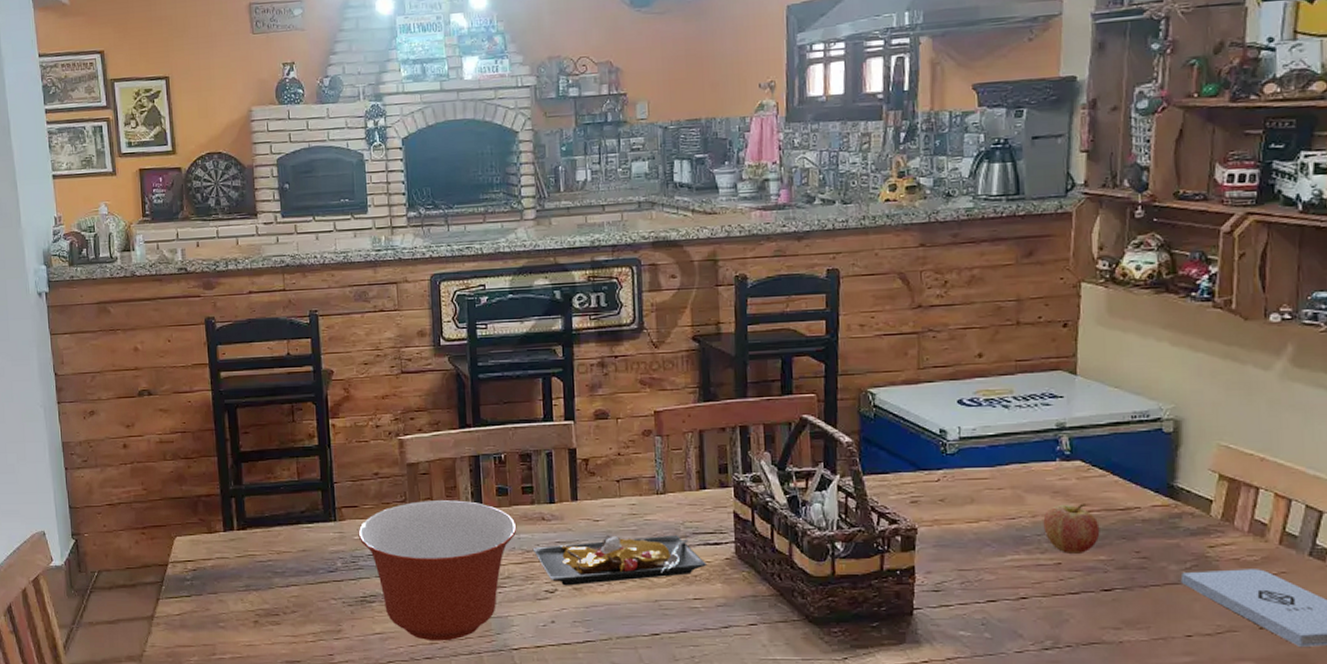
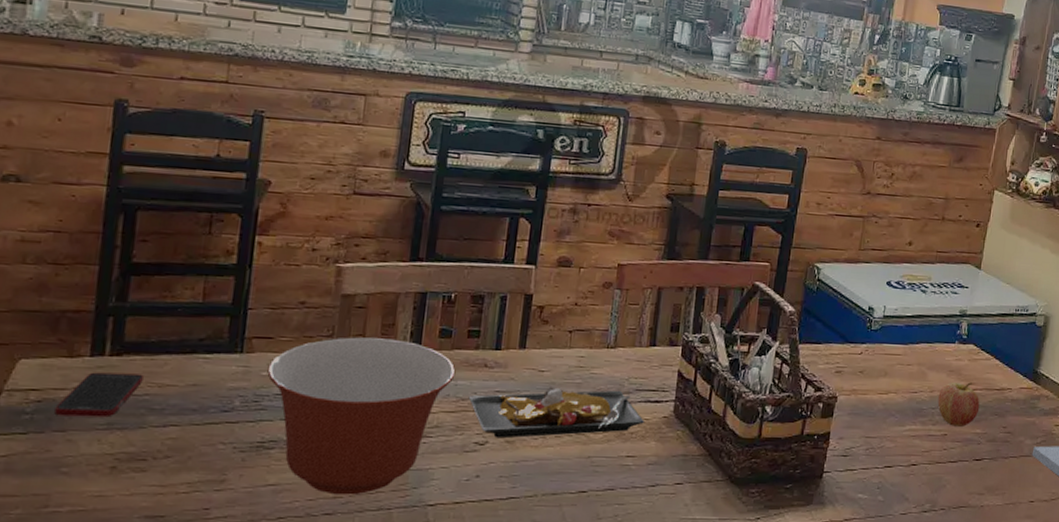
cell phone: none [206,544,265,581] -> present [54,372,144,418]

